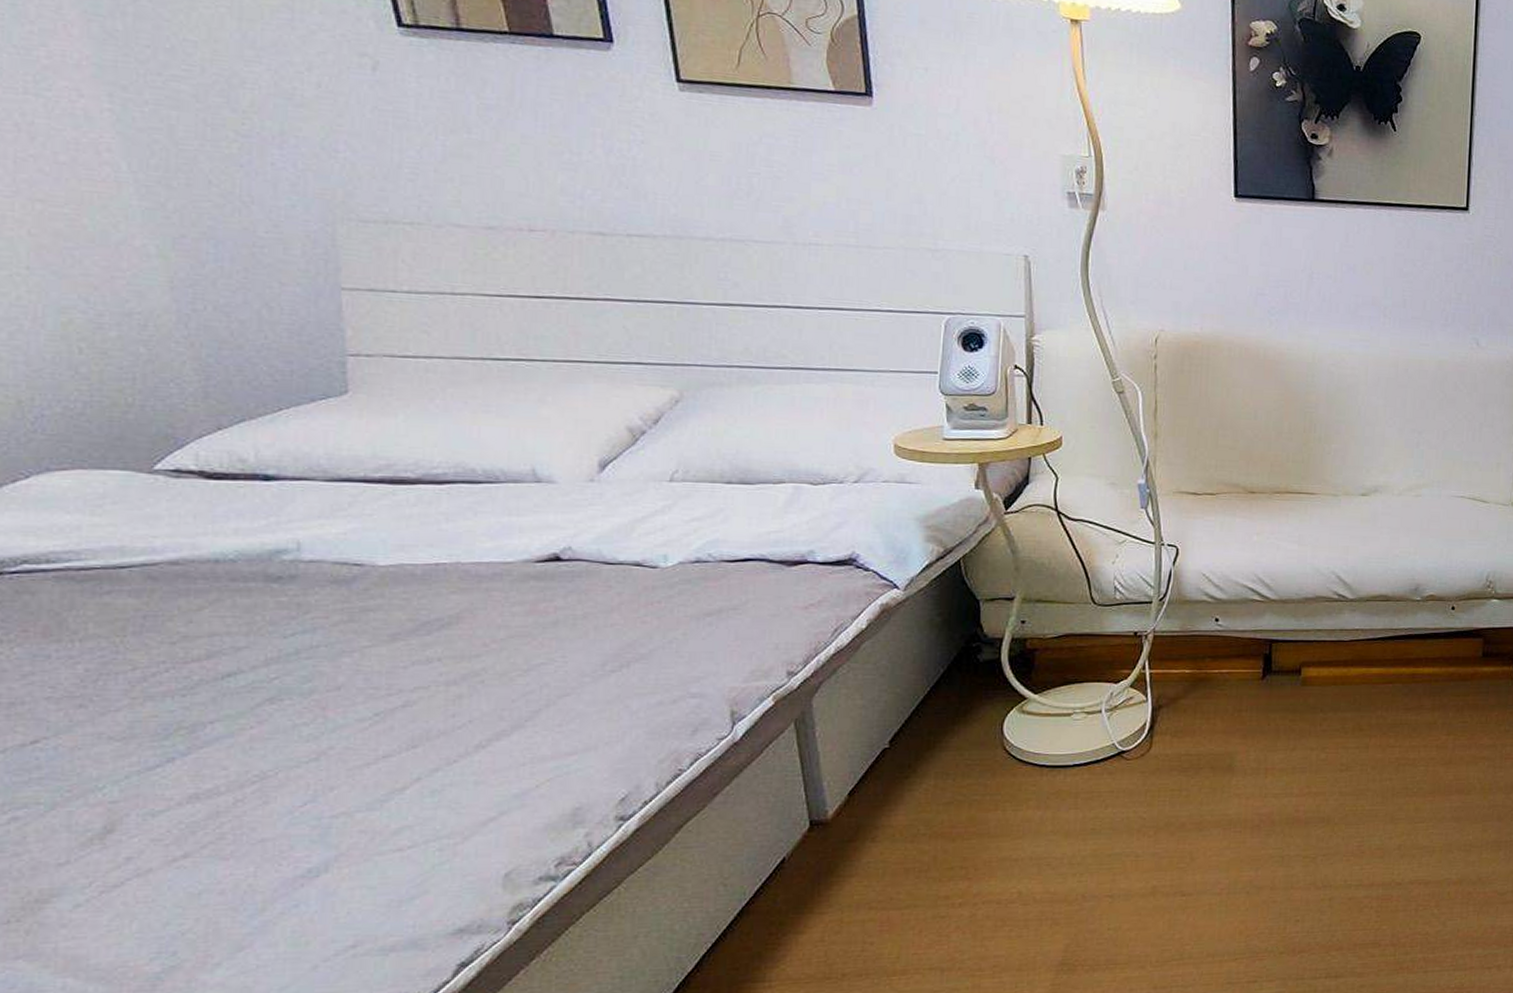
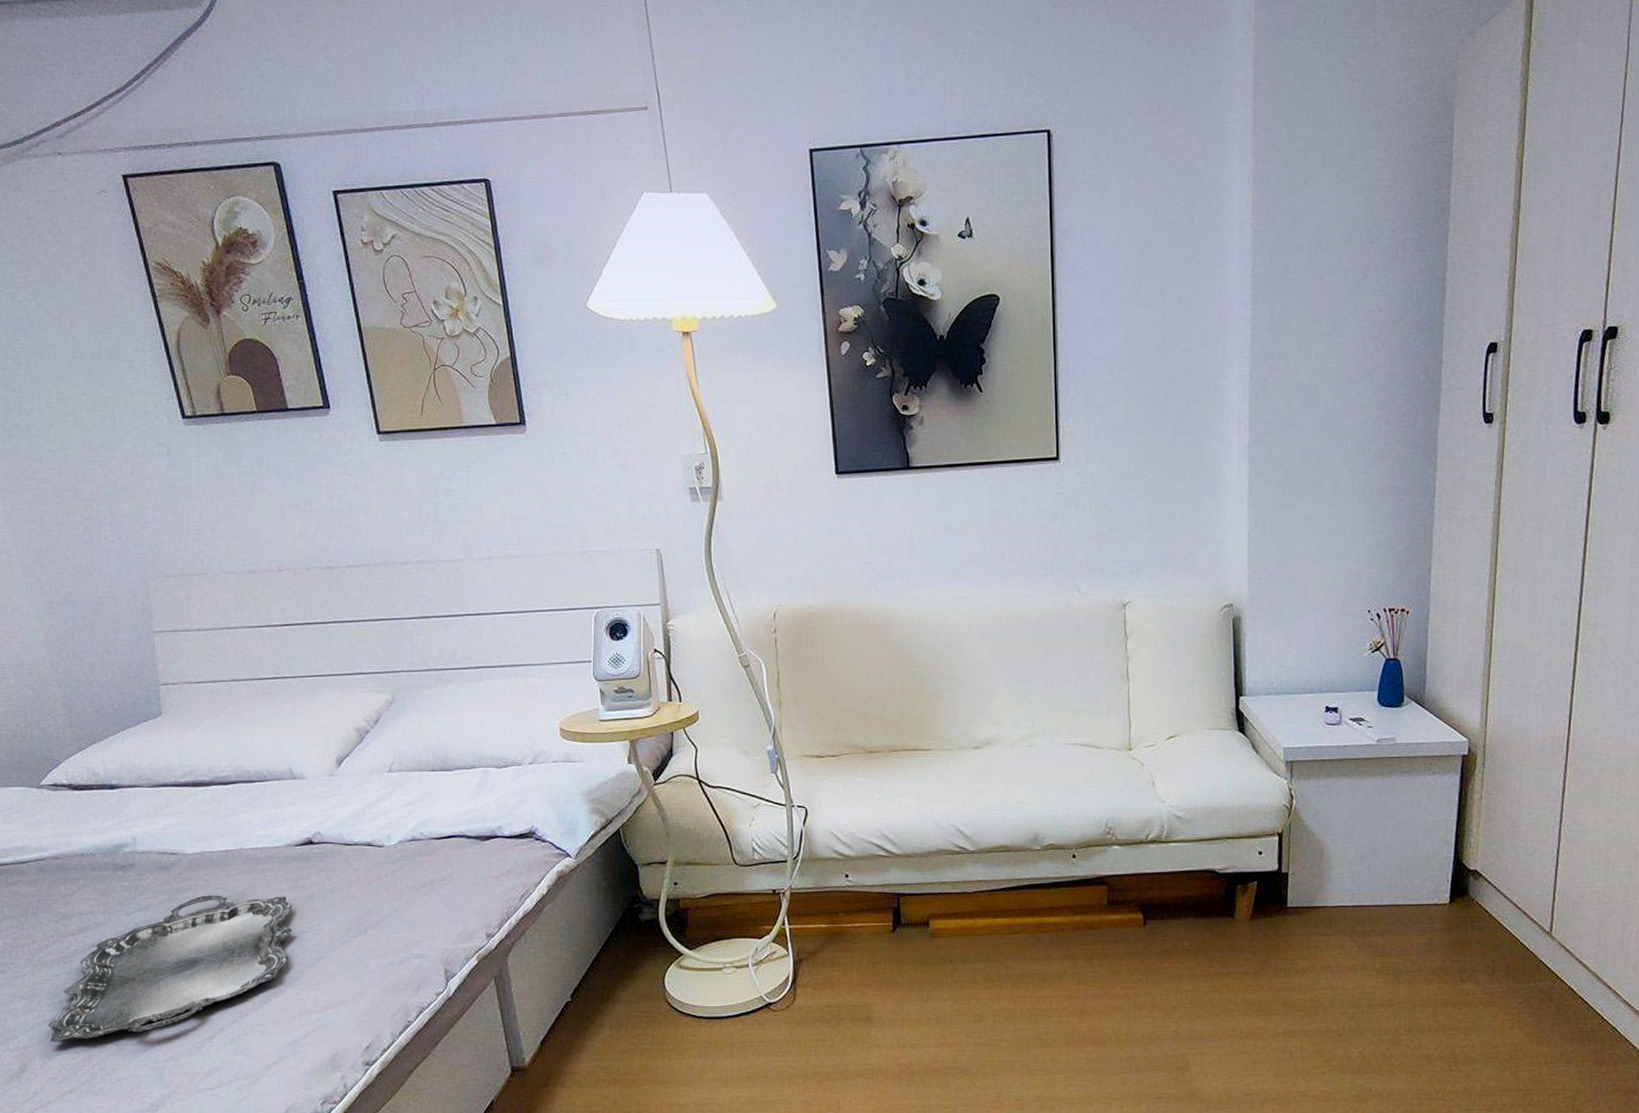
serving tray: none [152,617,527,795] -> present [48,895,292,1042]

